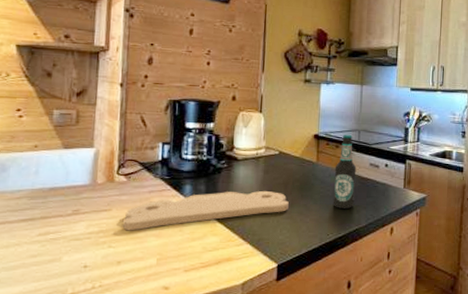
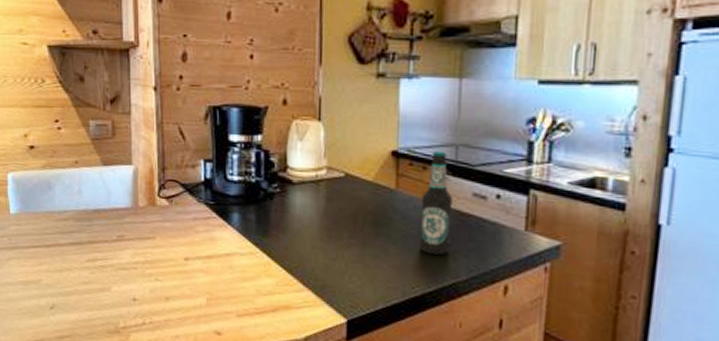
cutting board: present [122,190,289,231] -> none [167,223,359,264]

